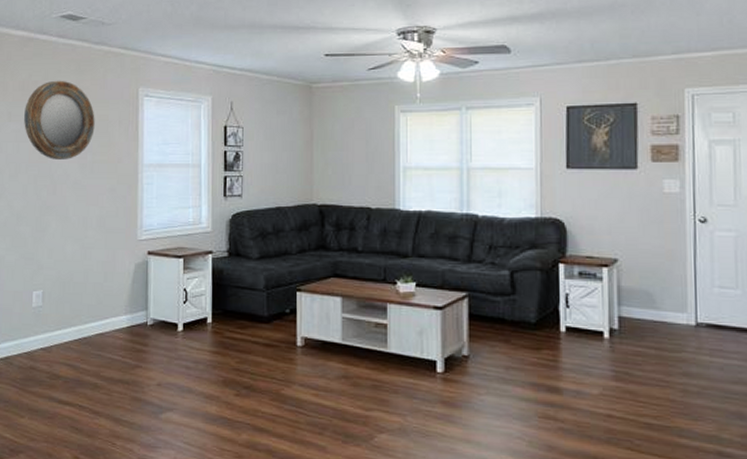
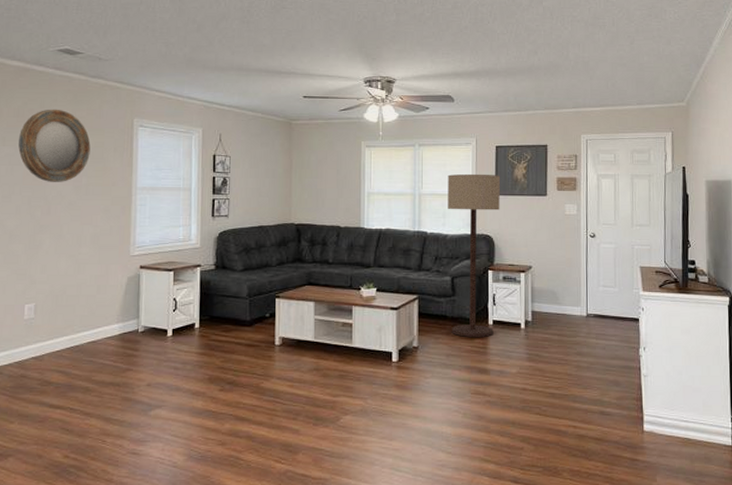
floor lamp: none [504,142,573,348] -> present [448,173,500,338]

